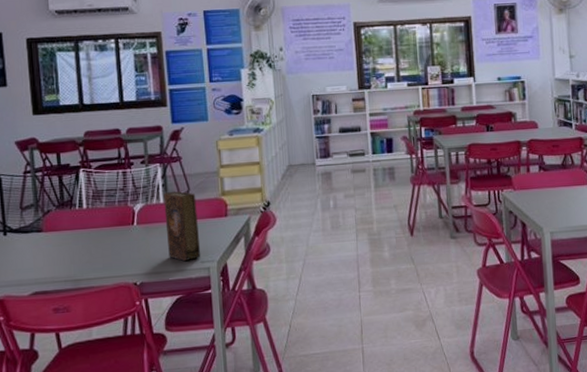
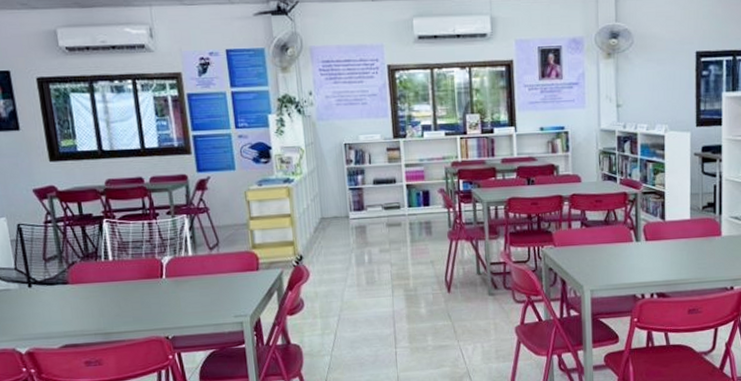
book: present [163,191,201,262] -> none [192,244,234,316]

